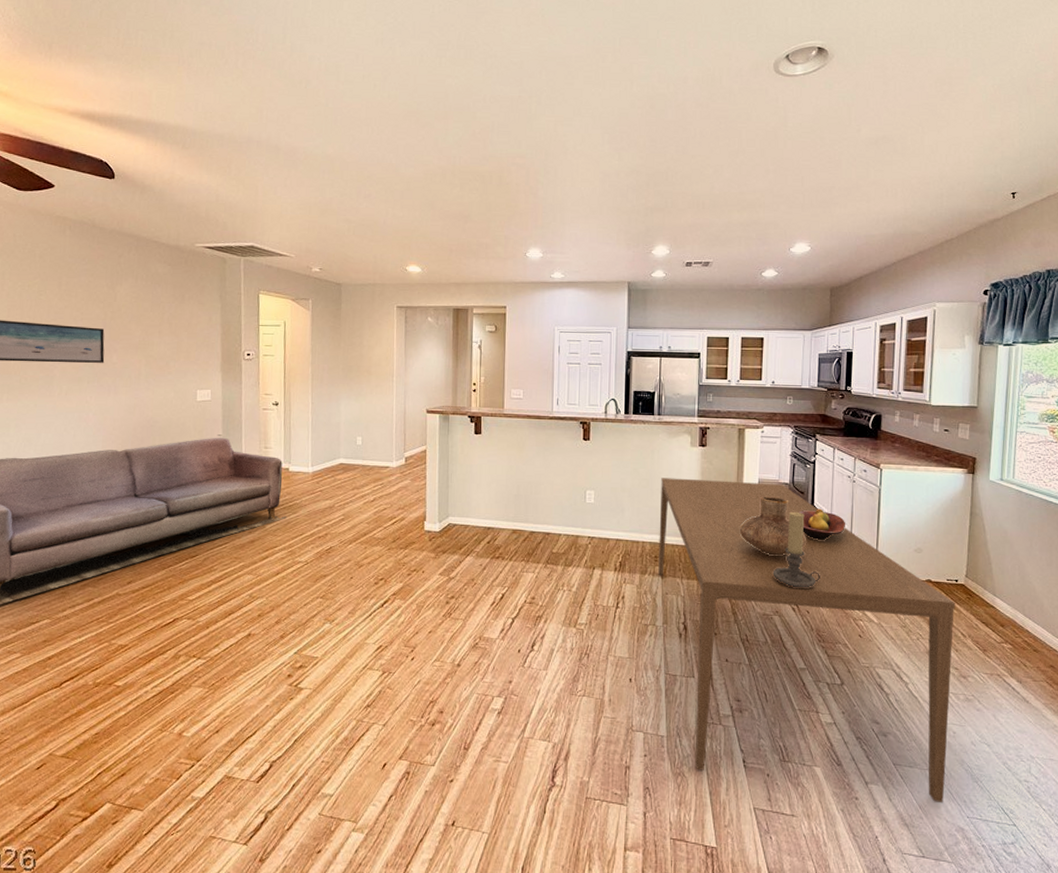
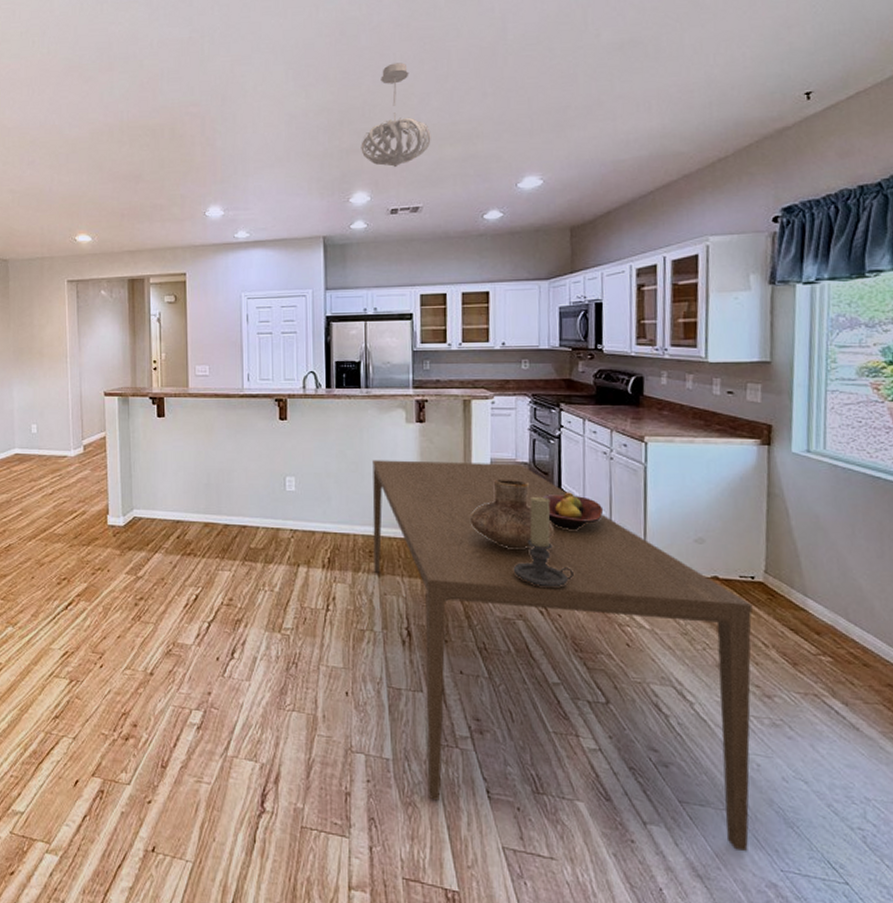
pendant light: none [663,137,722,227] -> present [361,62,431,168]

